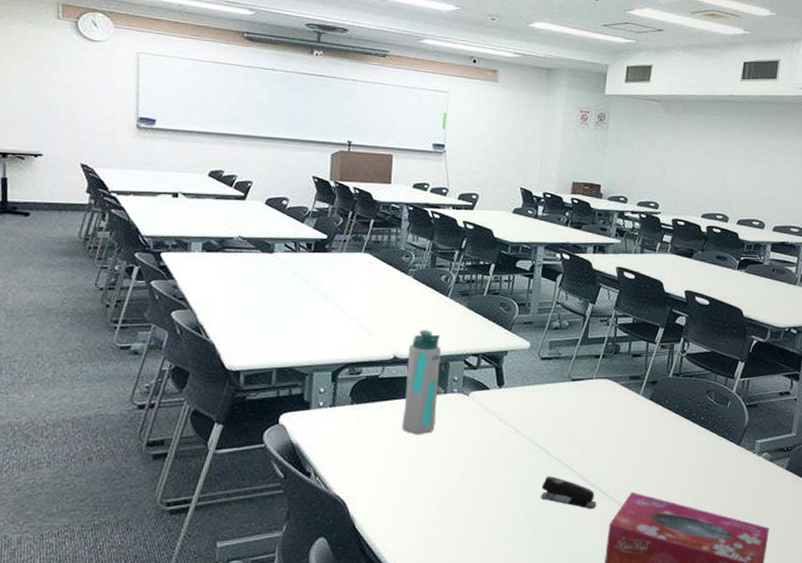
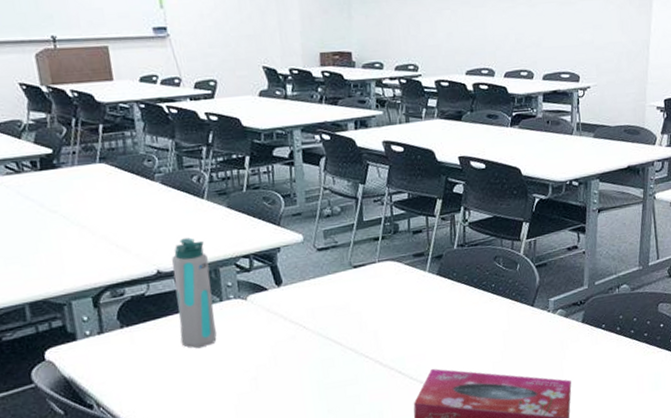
stapler: present [540,476,597,509] -> none [339,366,398,393]

